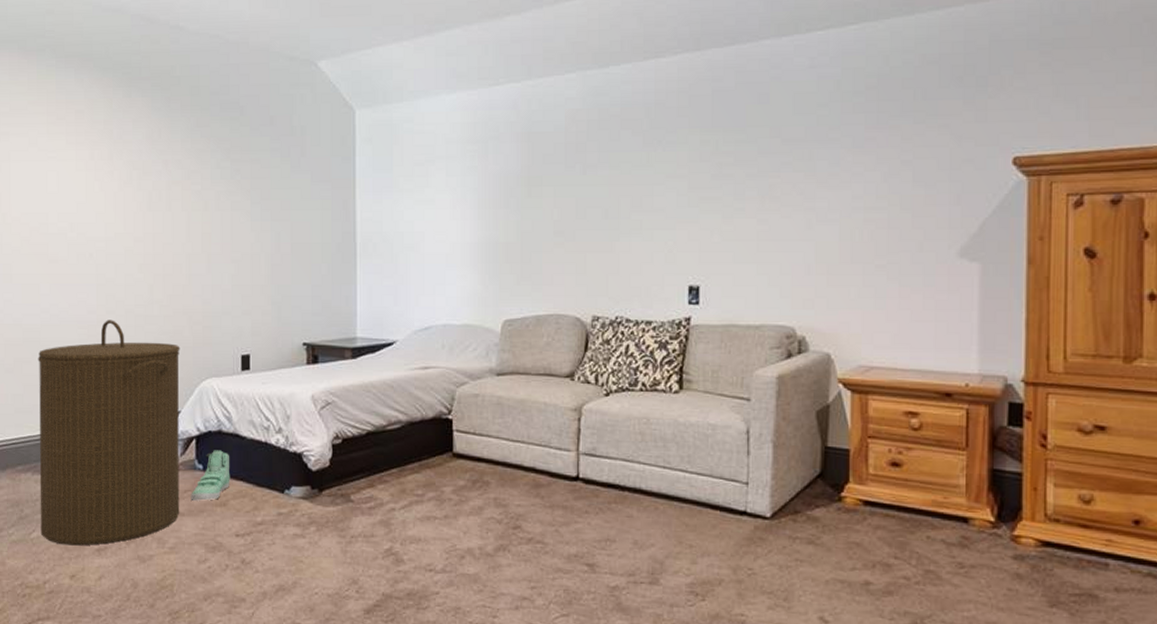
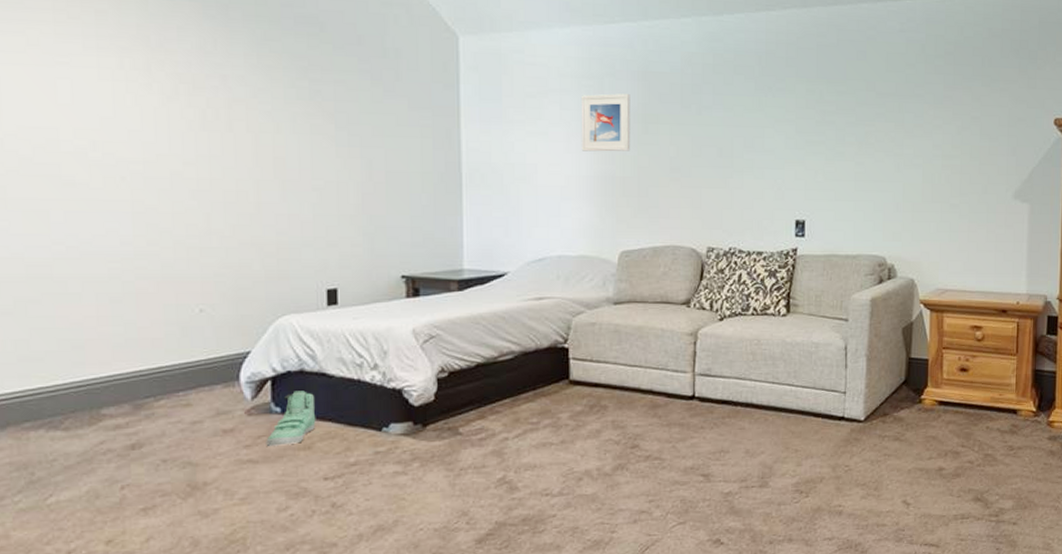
laundry hamper: present [38,320,181,546] -> none [49,252,253,508]
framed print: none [466,157,514,218] -> present [581,93,631,152]

